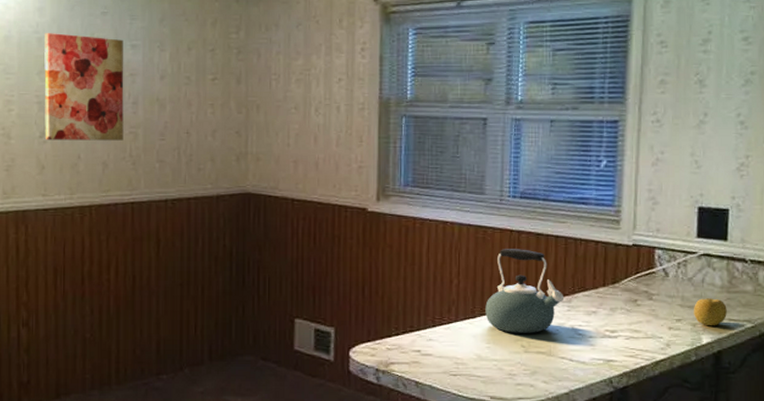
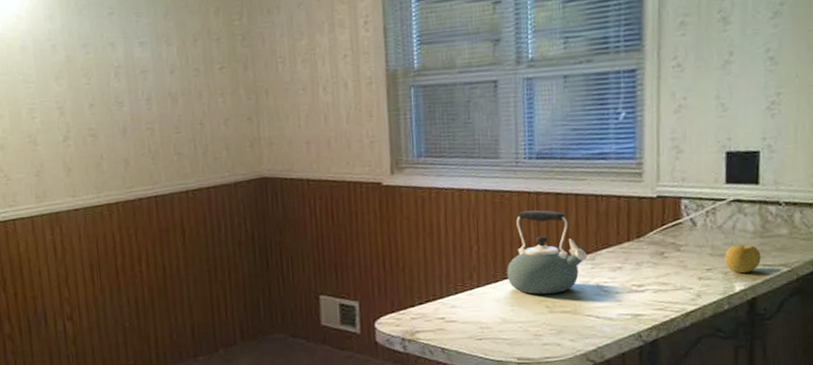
wall art: present [44,33,124,141] -> none [57,38,141,144]

